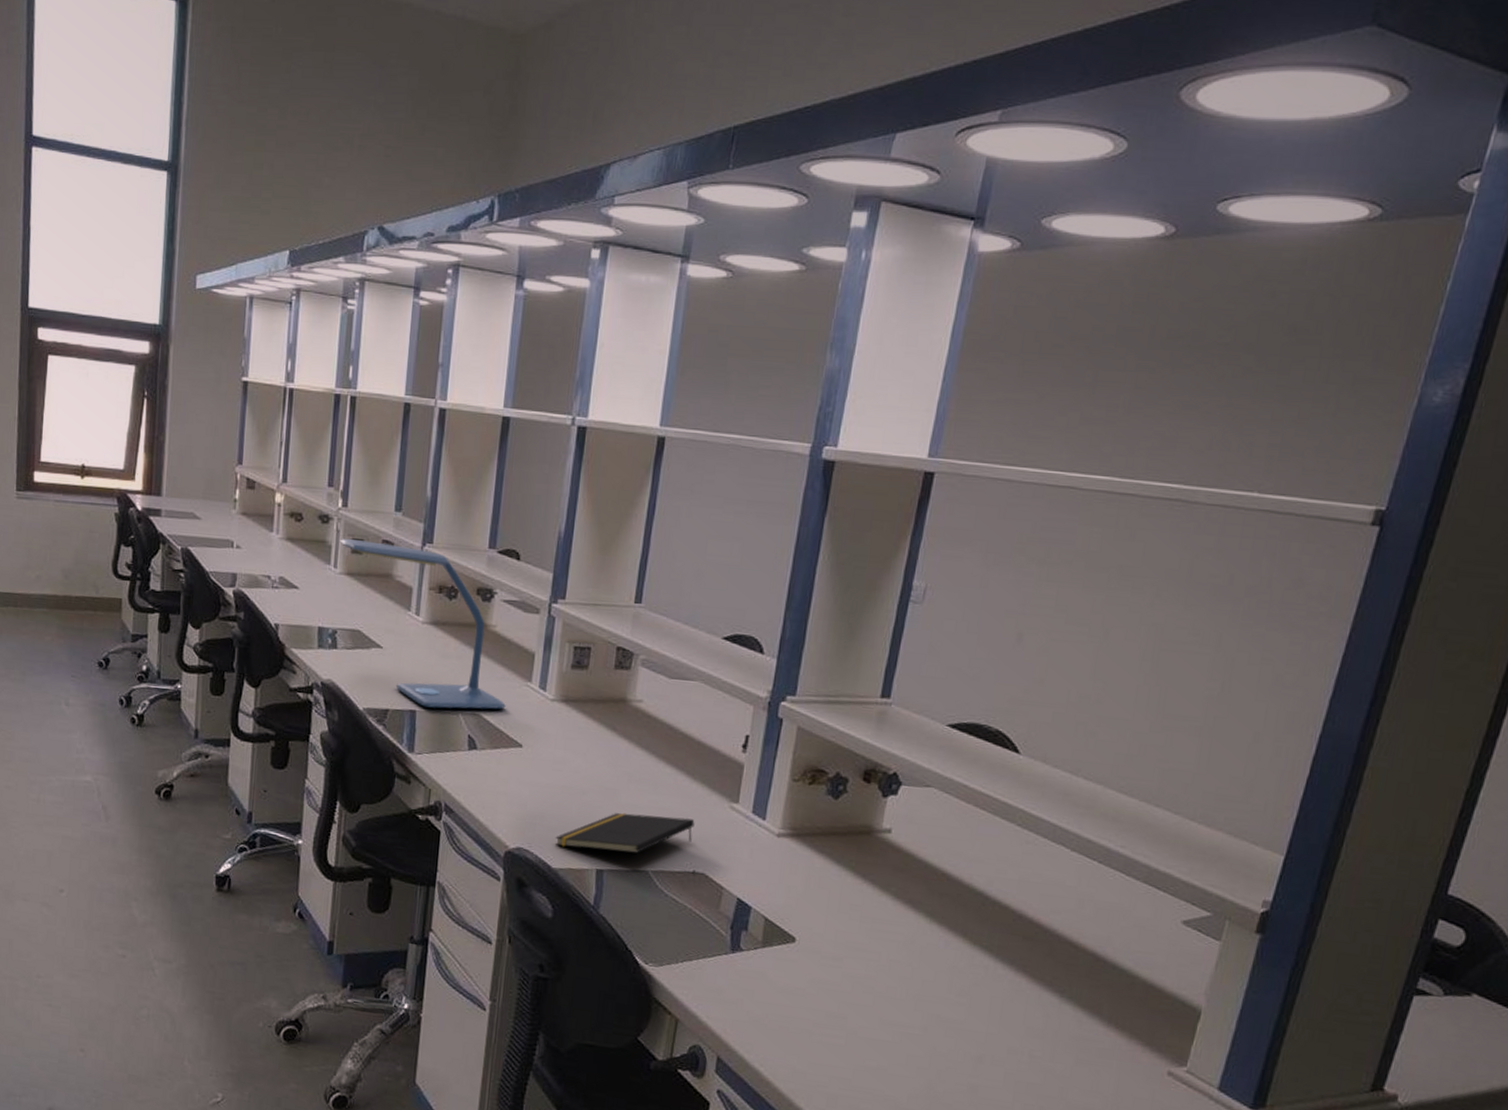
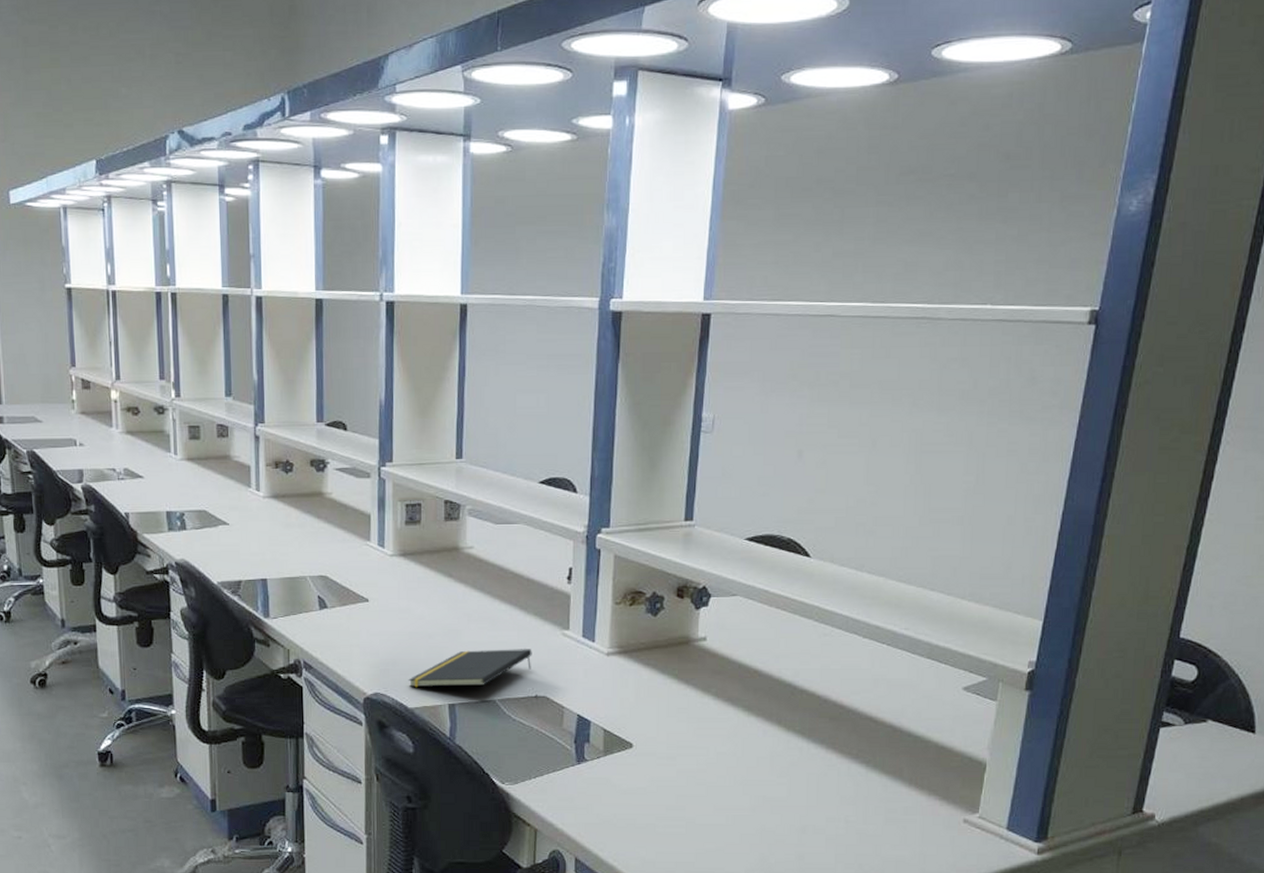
desk lamp: present [339,538,506,710] -> none [177,426,349,575]

